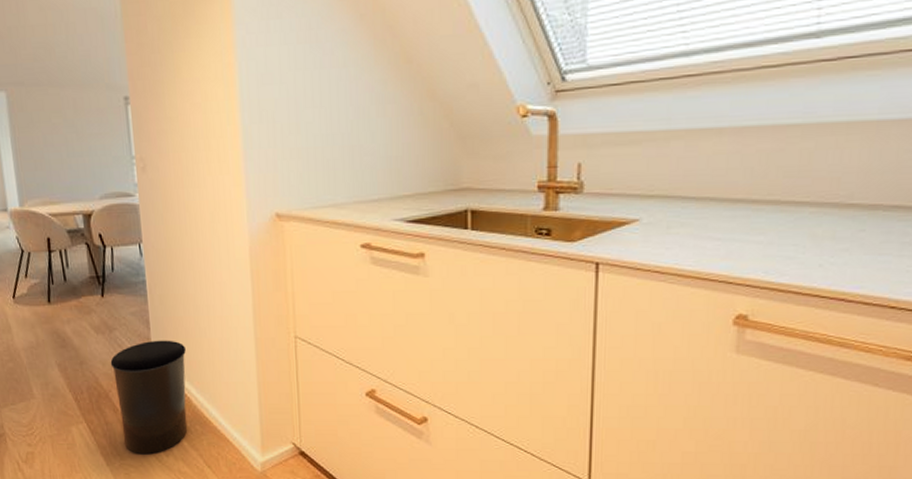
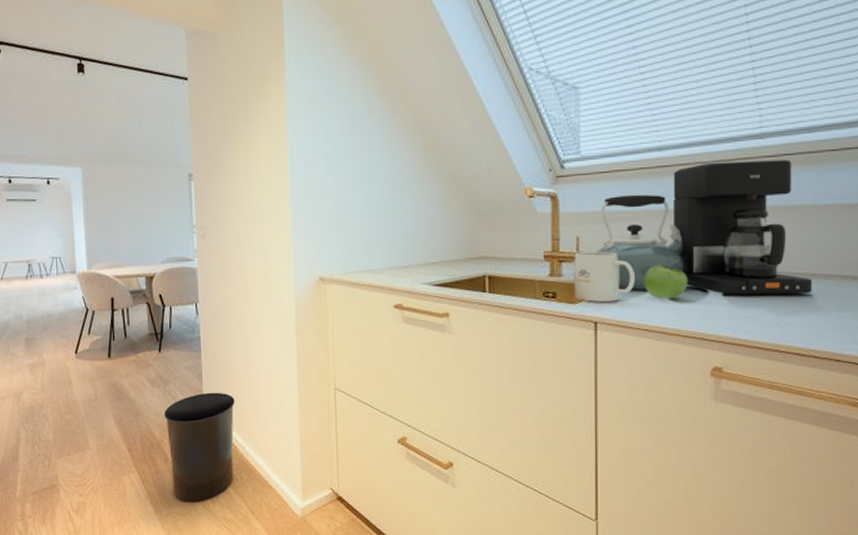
mug: none [572,180,648,240] -> present [573,251,636,302]
kettle: none [601,110,710,226] -> present [596,194,685,290]
fruit: none [658,194,712,236] -> present [644,264,688,299]
coffee maker: none [698,64,869,231] -> present [673,160,813,295]

